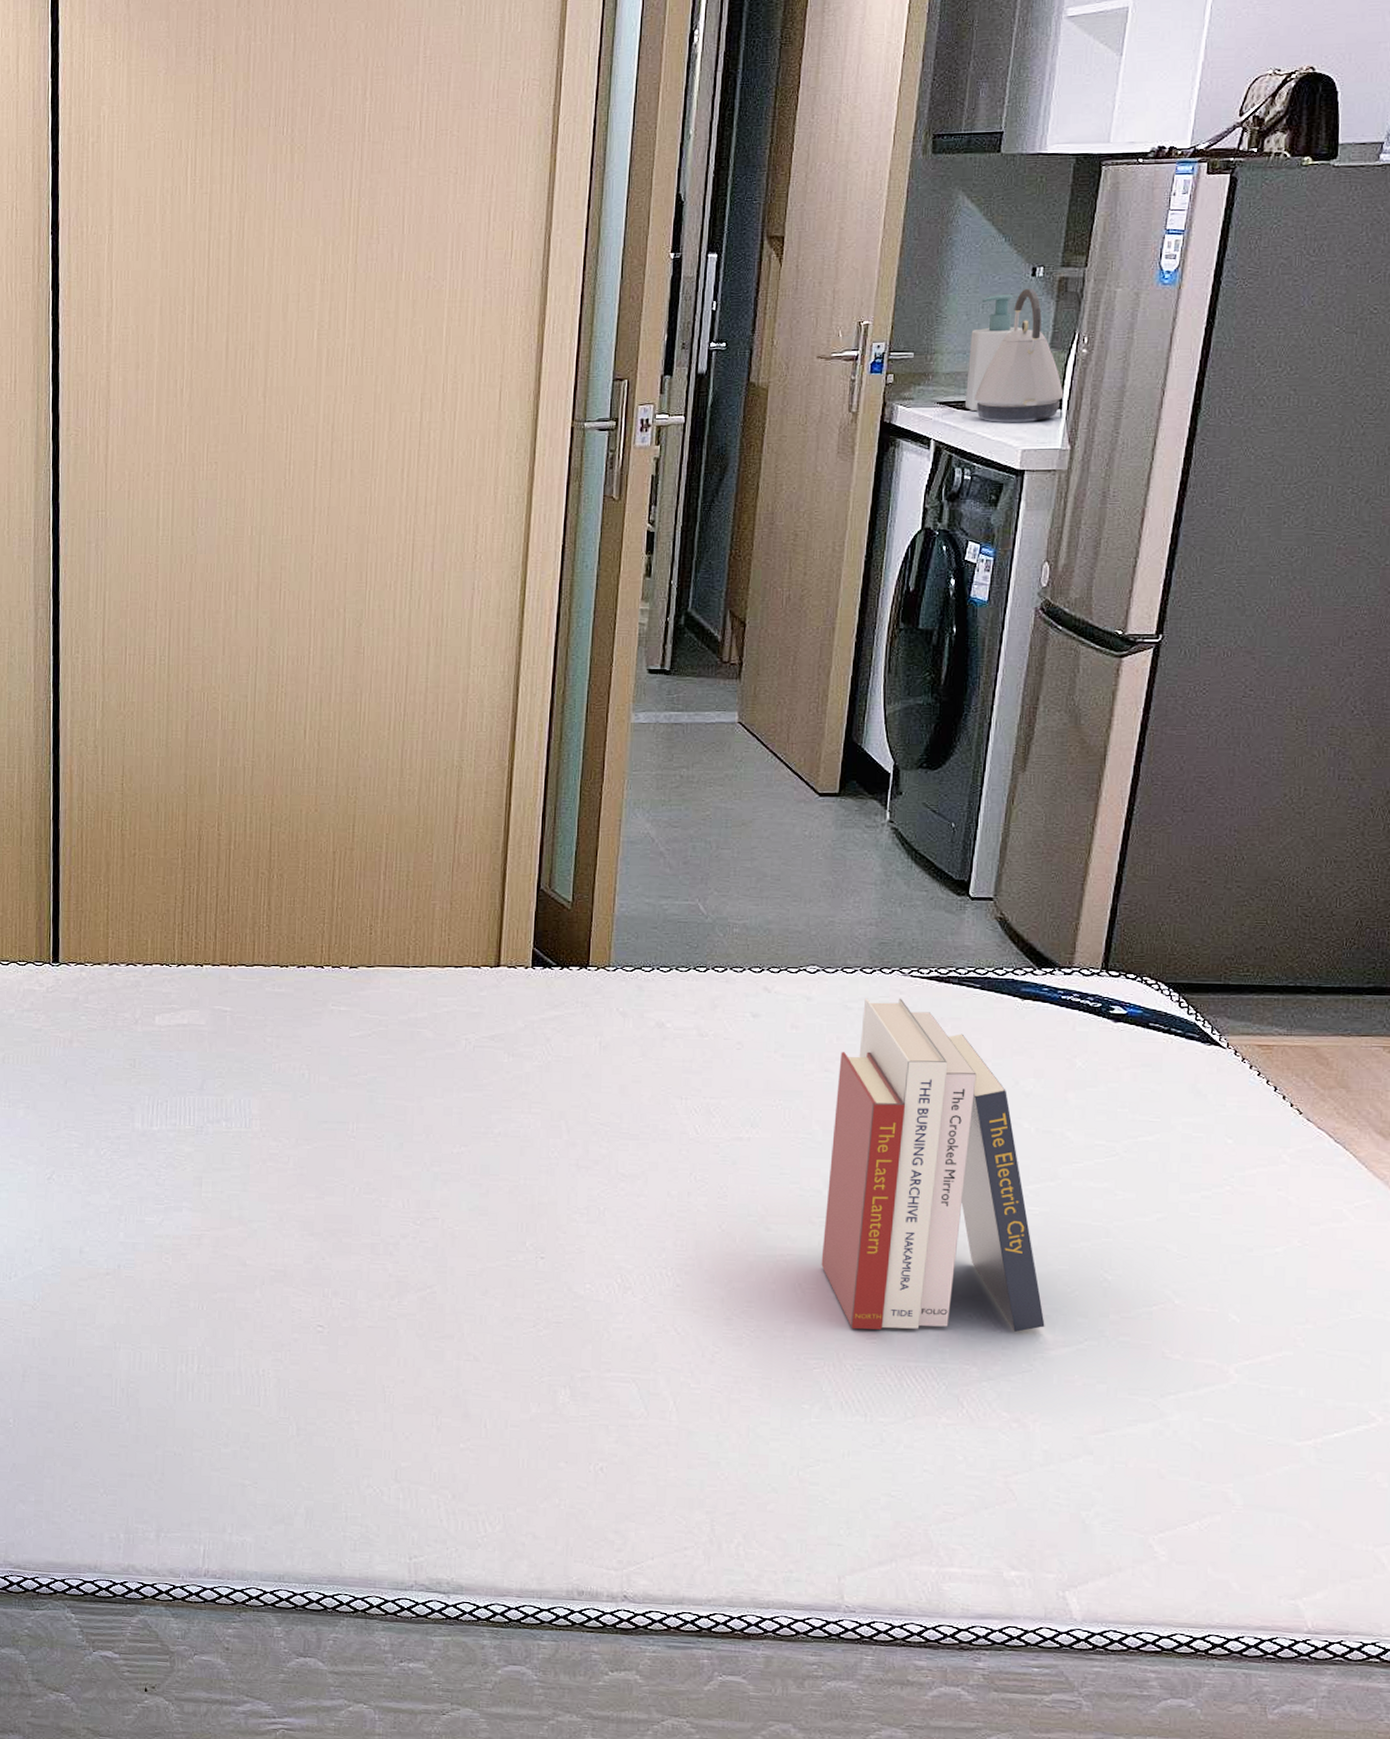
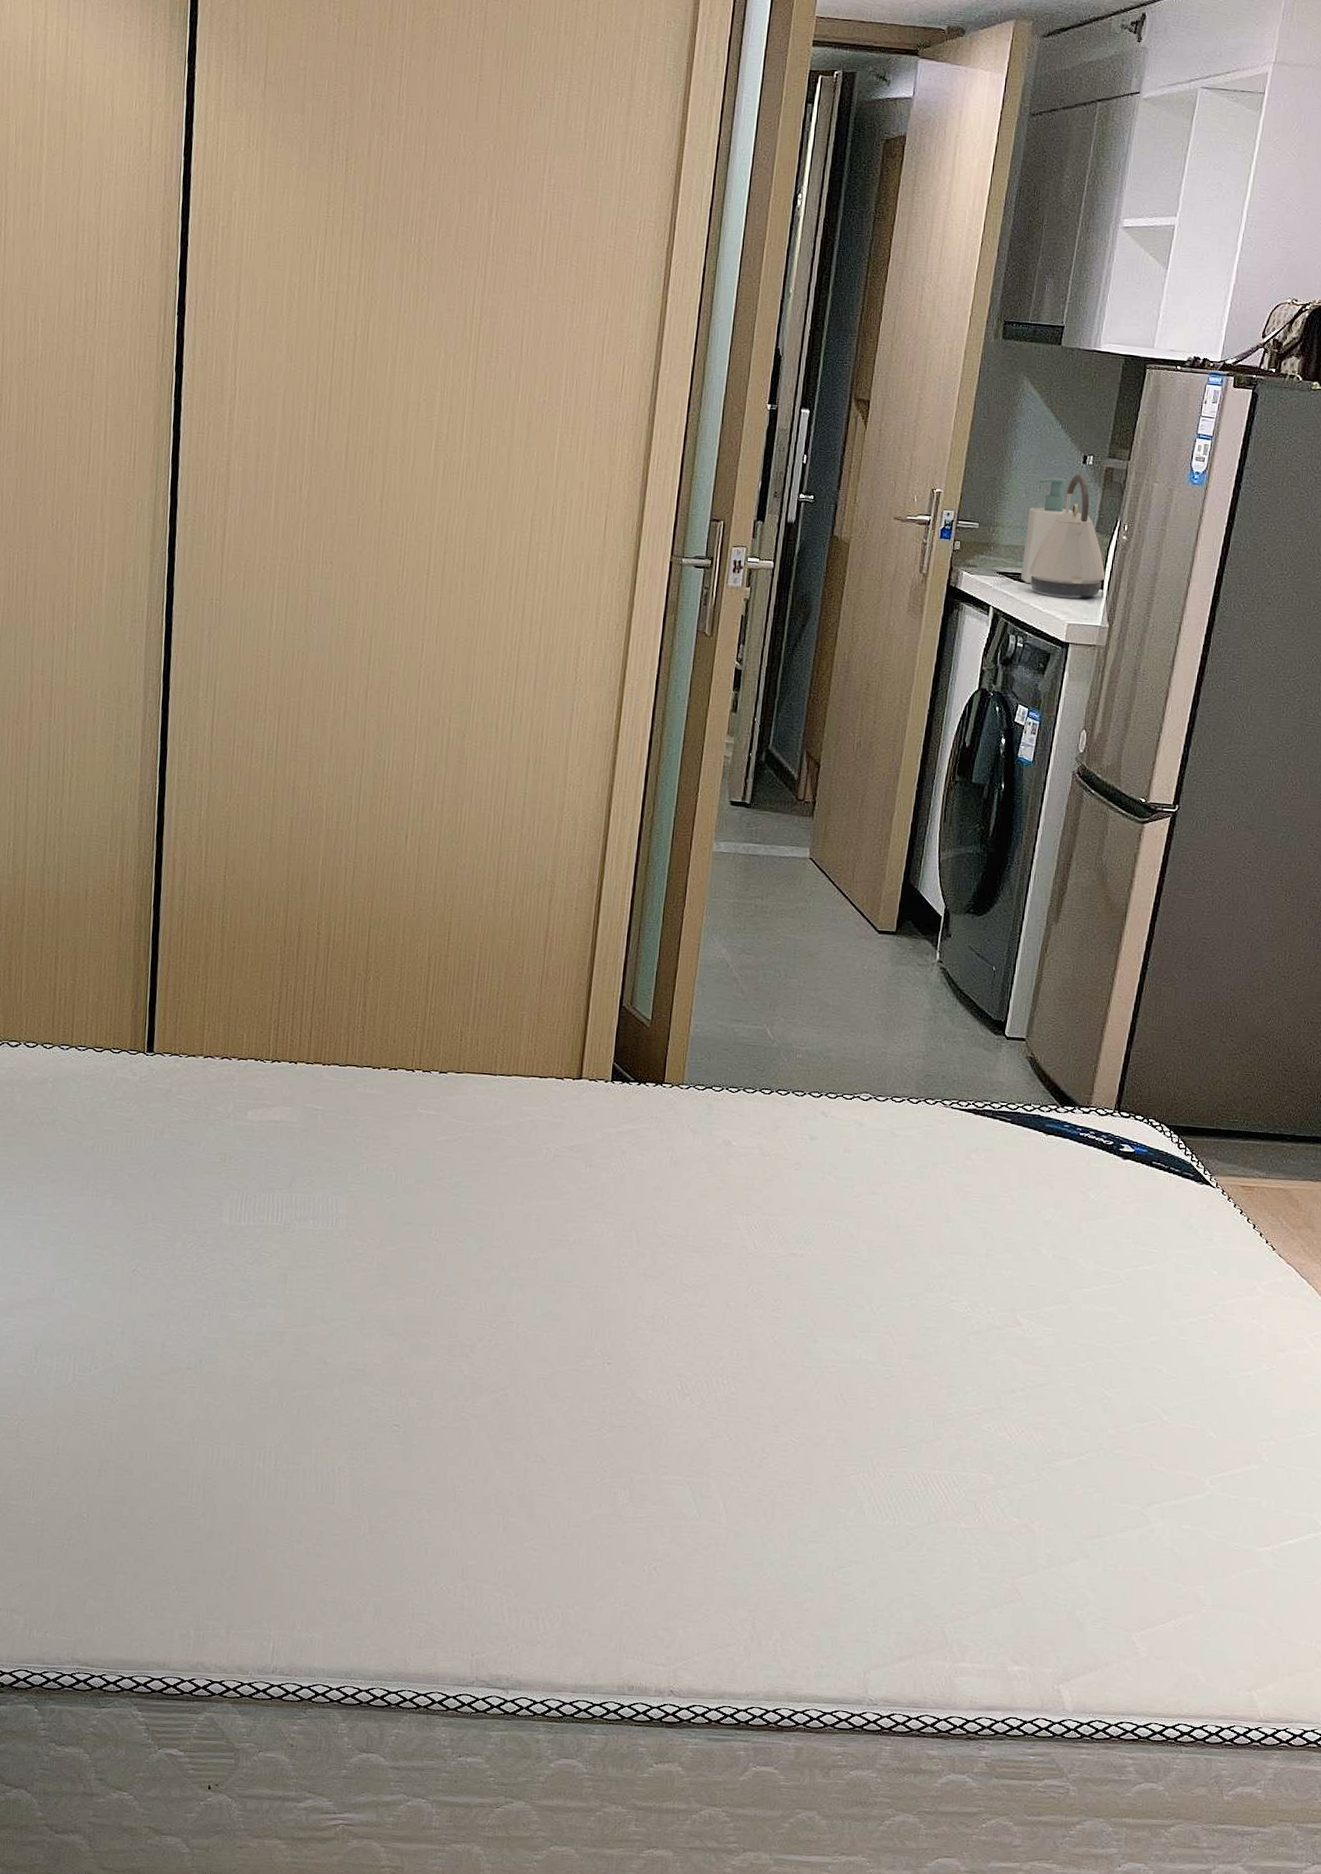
books: present [821,998,1045,1332] -> none [861,1126,1053,1443]

